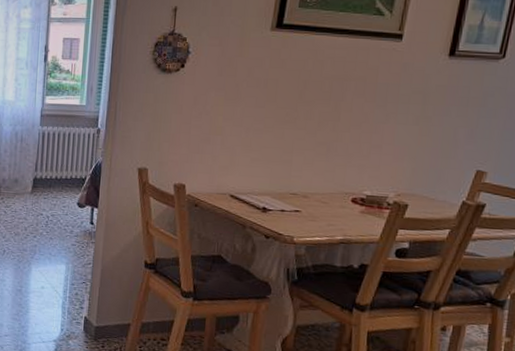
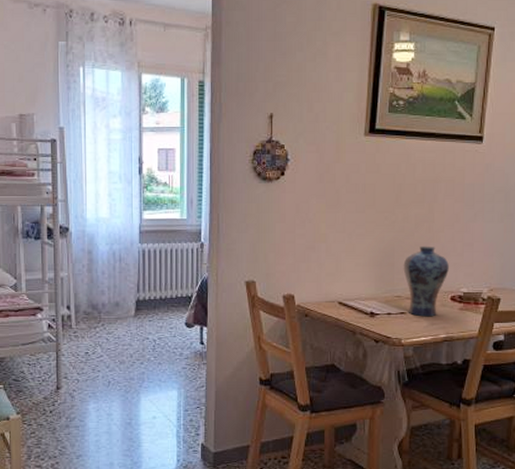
vase: none [301,144,353,218] -> present [403,245,449,317]

